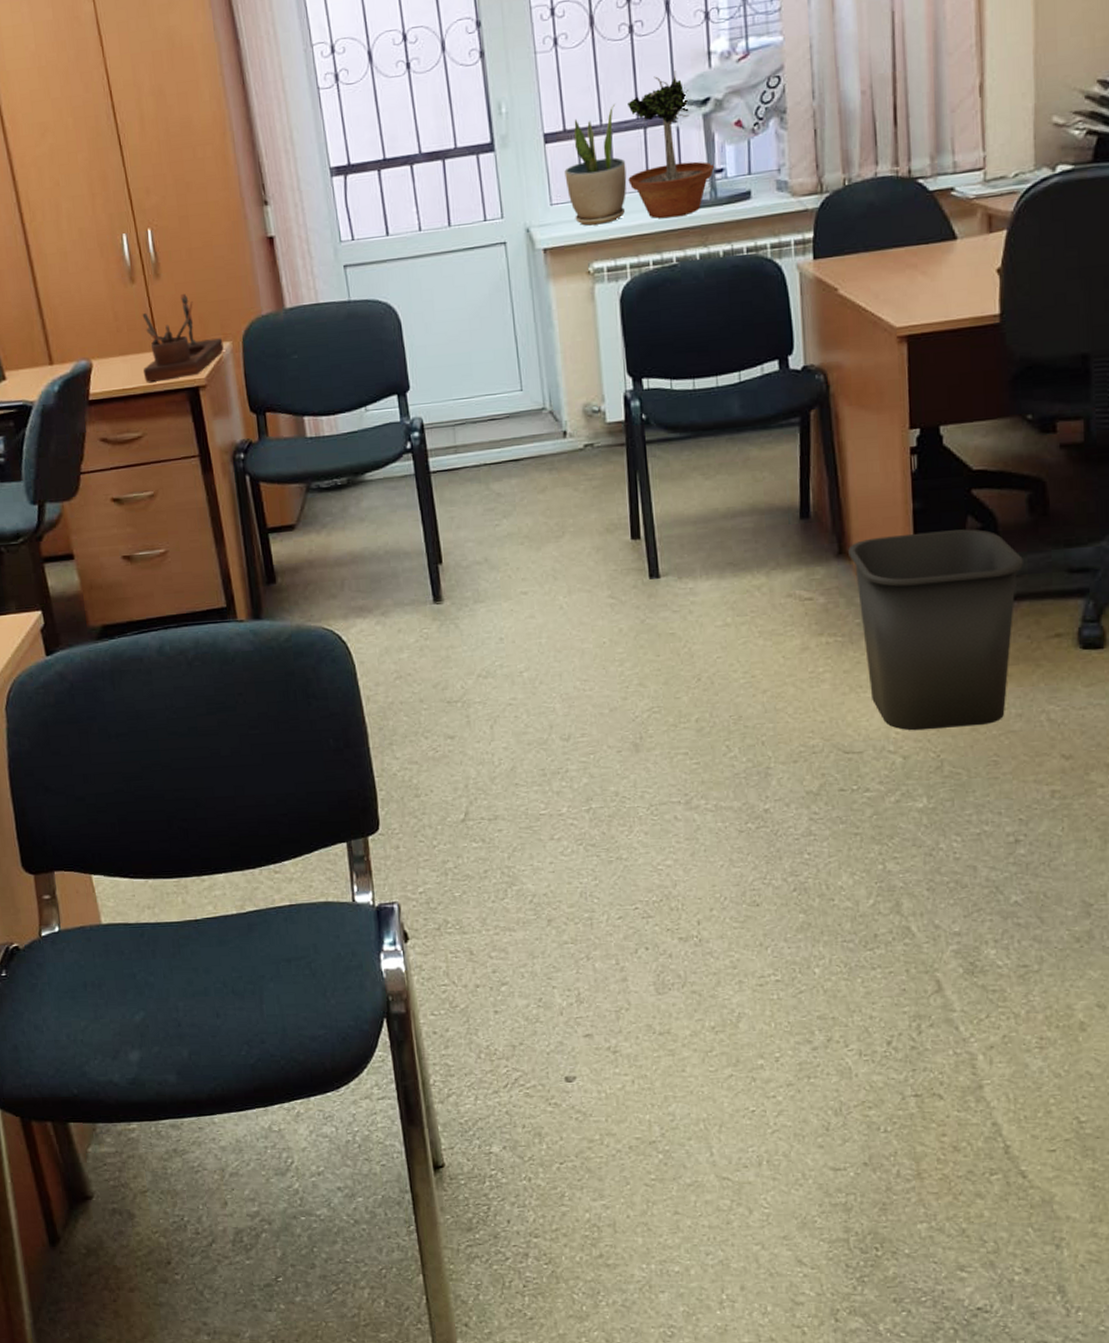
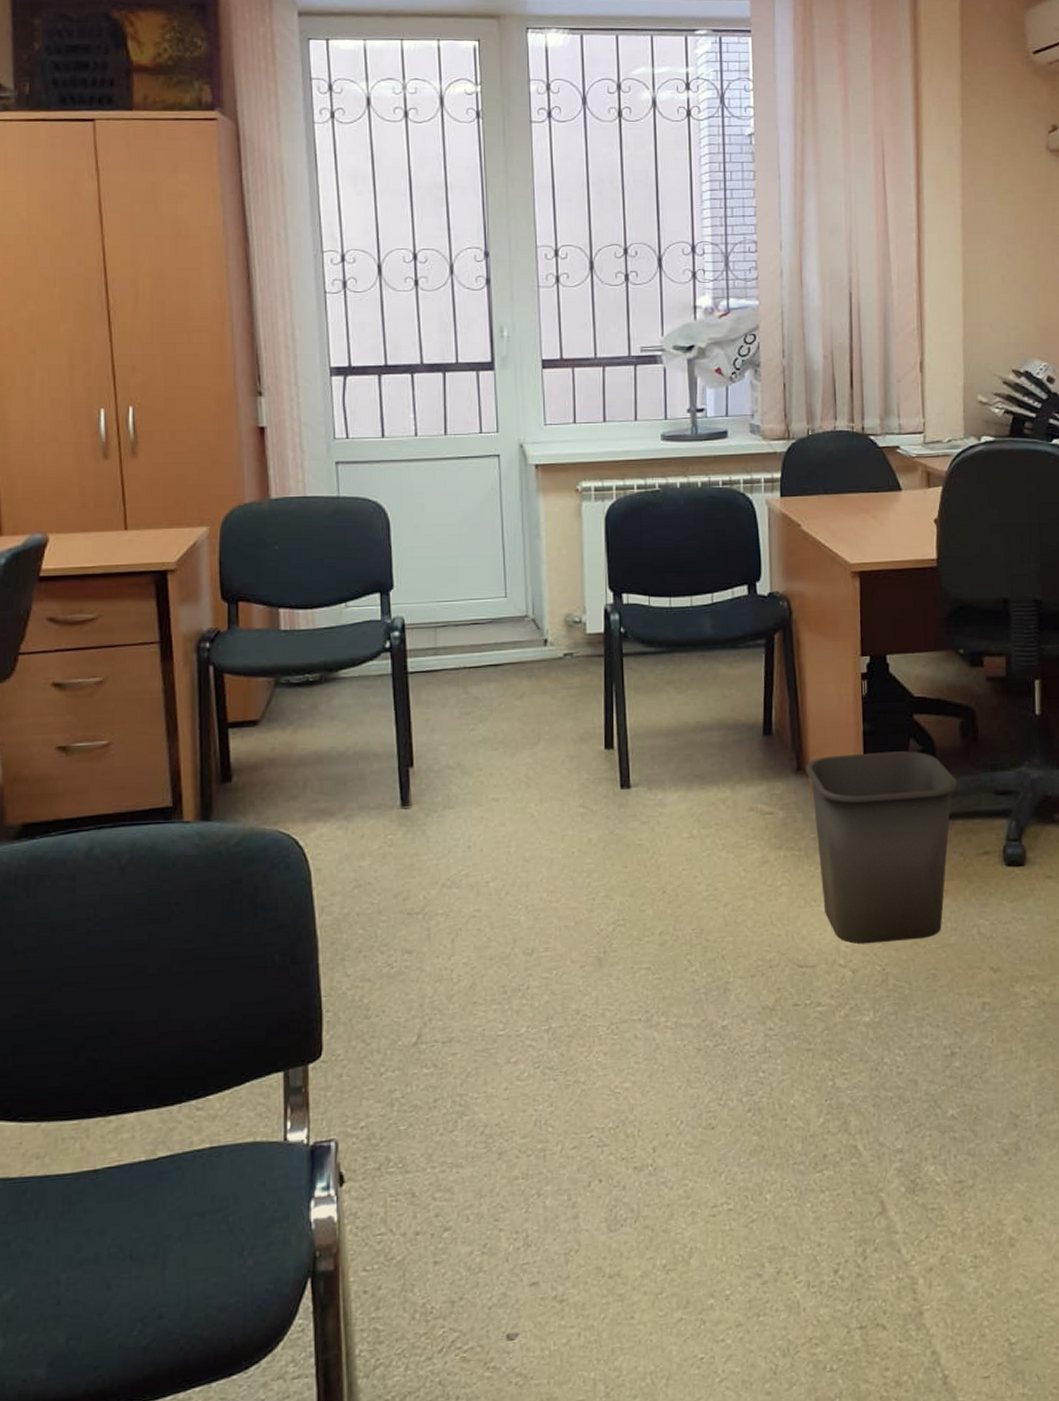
desk organizer: present [142,293,224,382] -> none [107,474,199,562]
potted plant: present [564,103,627,226] -> none [559,340,617,447]
potted tree: present [627,70,714,219] -> none [618,318,695,448]

